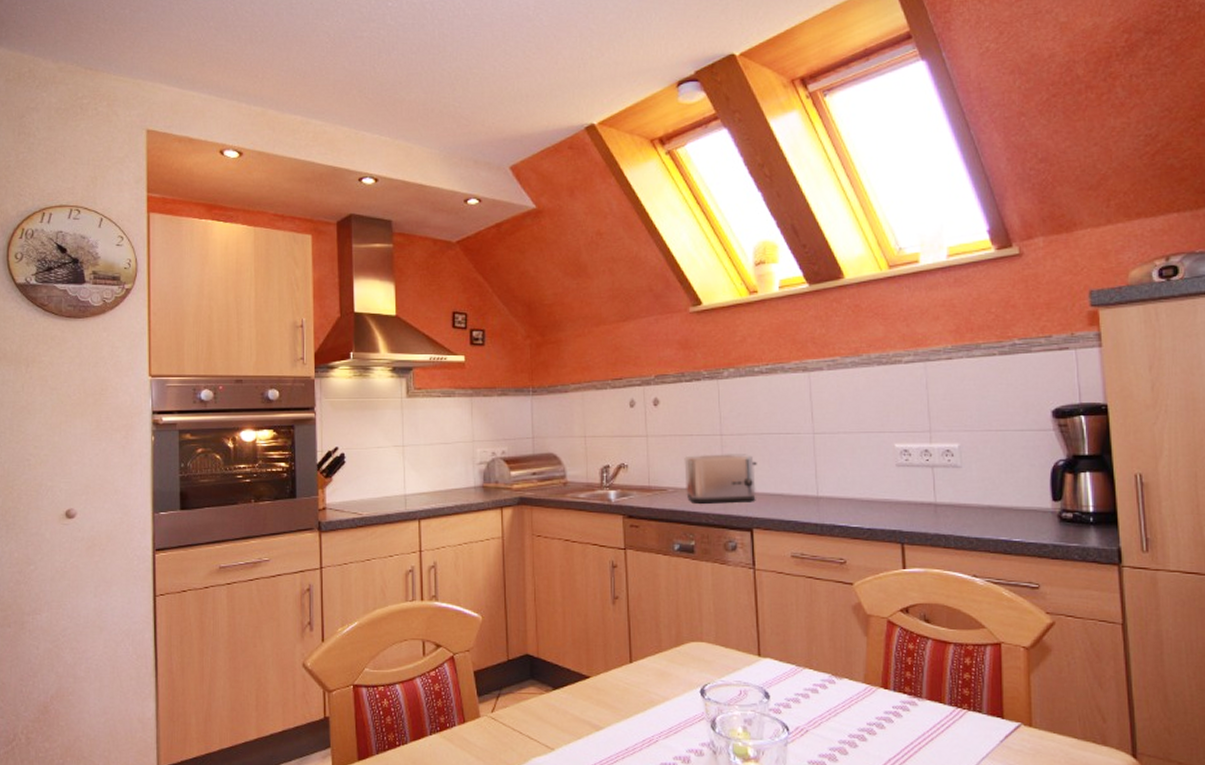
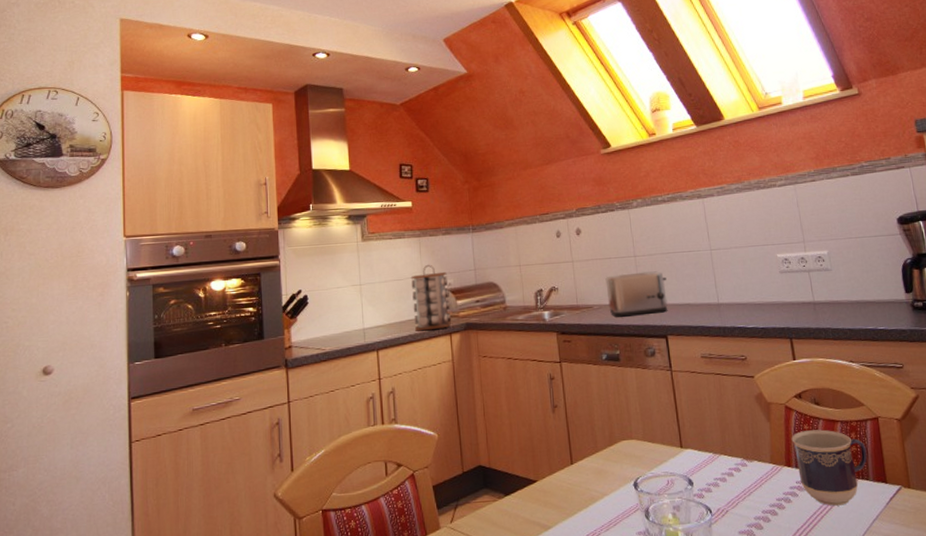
spice rack: none [459,428,504,502] -> present [410,264,452,332]
cup: none [891,650,983,738] -> present [791,429,868,506]

